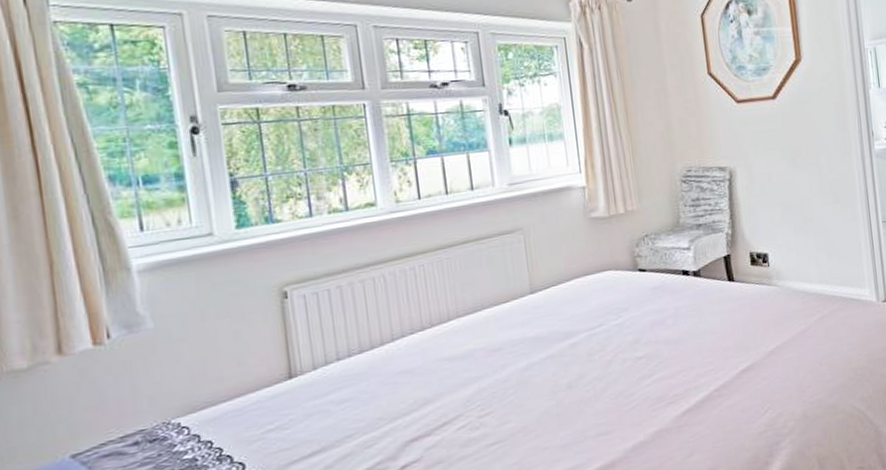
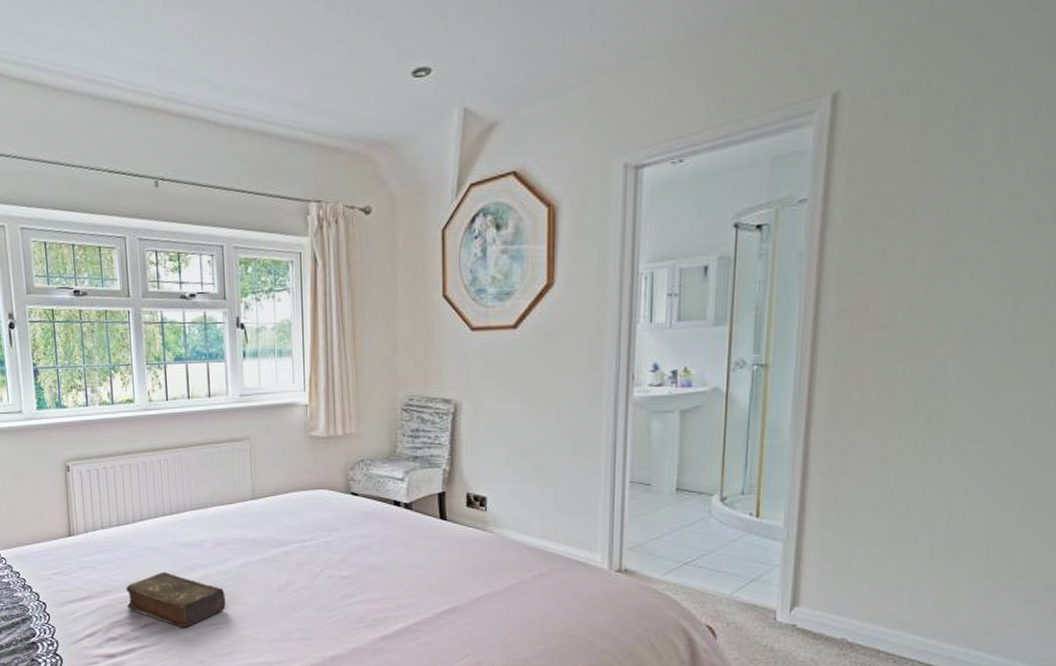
book: none [375,395,508,458] -> present [126,572,226,627]

